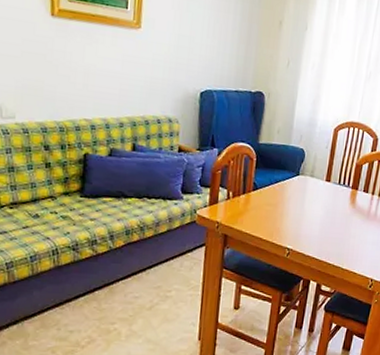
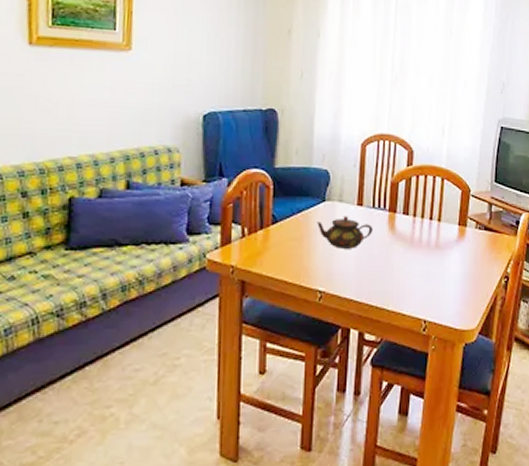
teapot: none [291,189,337,217] -> present [317,216,373,249]

